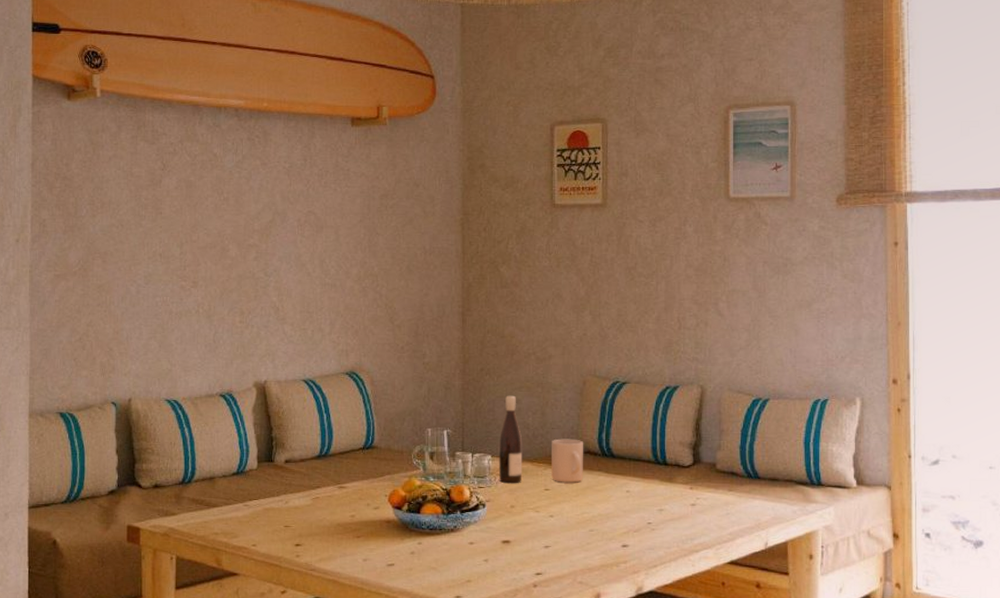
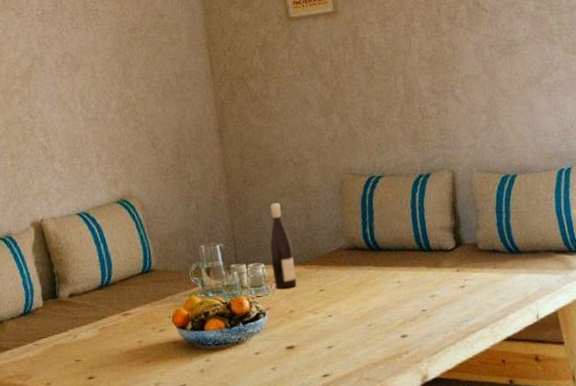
cup: present [552,438,583,484] -> none [320,237,355,282]

